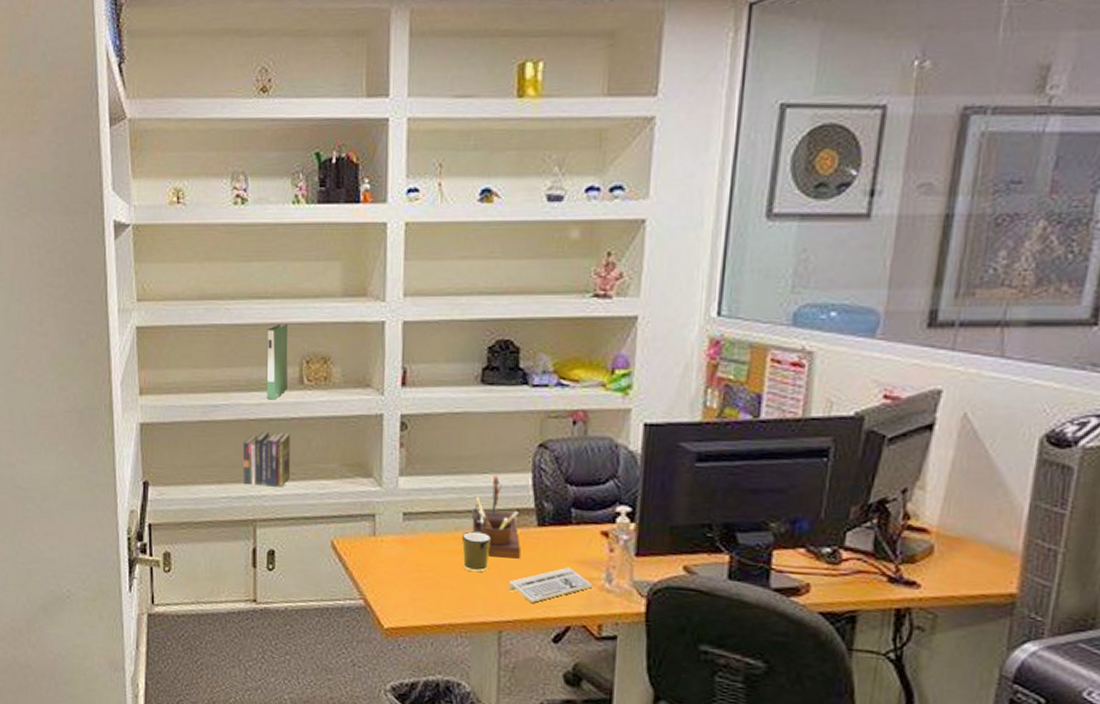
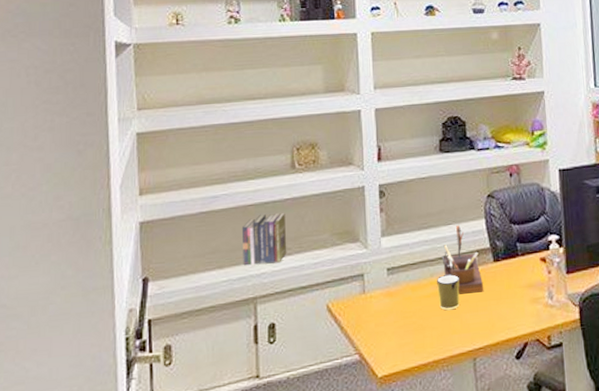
binder: present [266,323,288,400] -> none [260,118,281,186]
computer keyboard: present [509,567,592,604] -> none [477,292,539,329]

